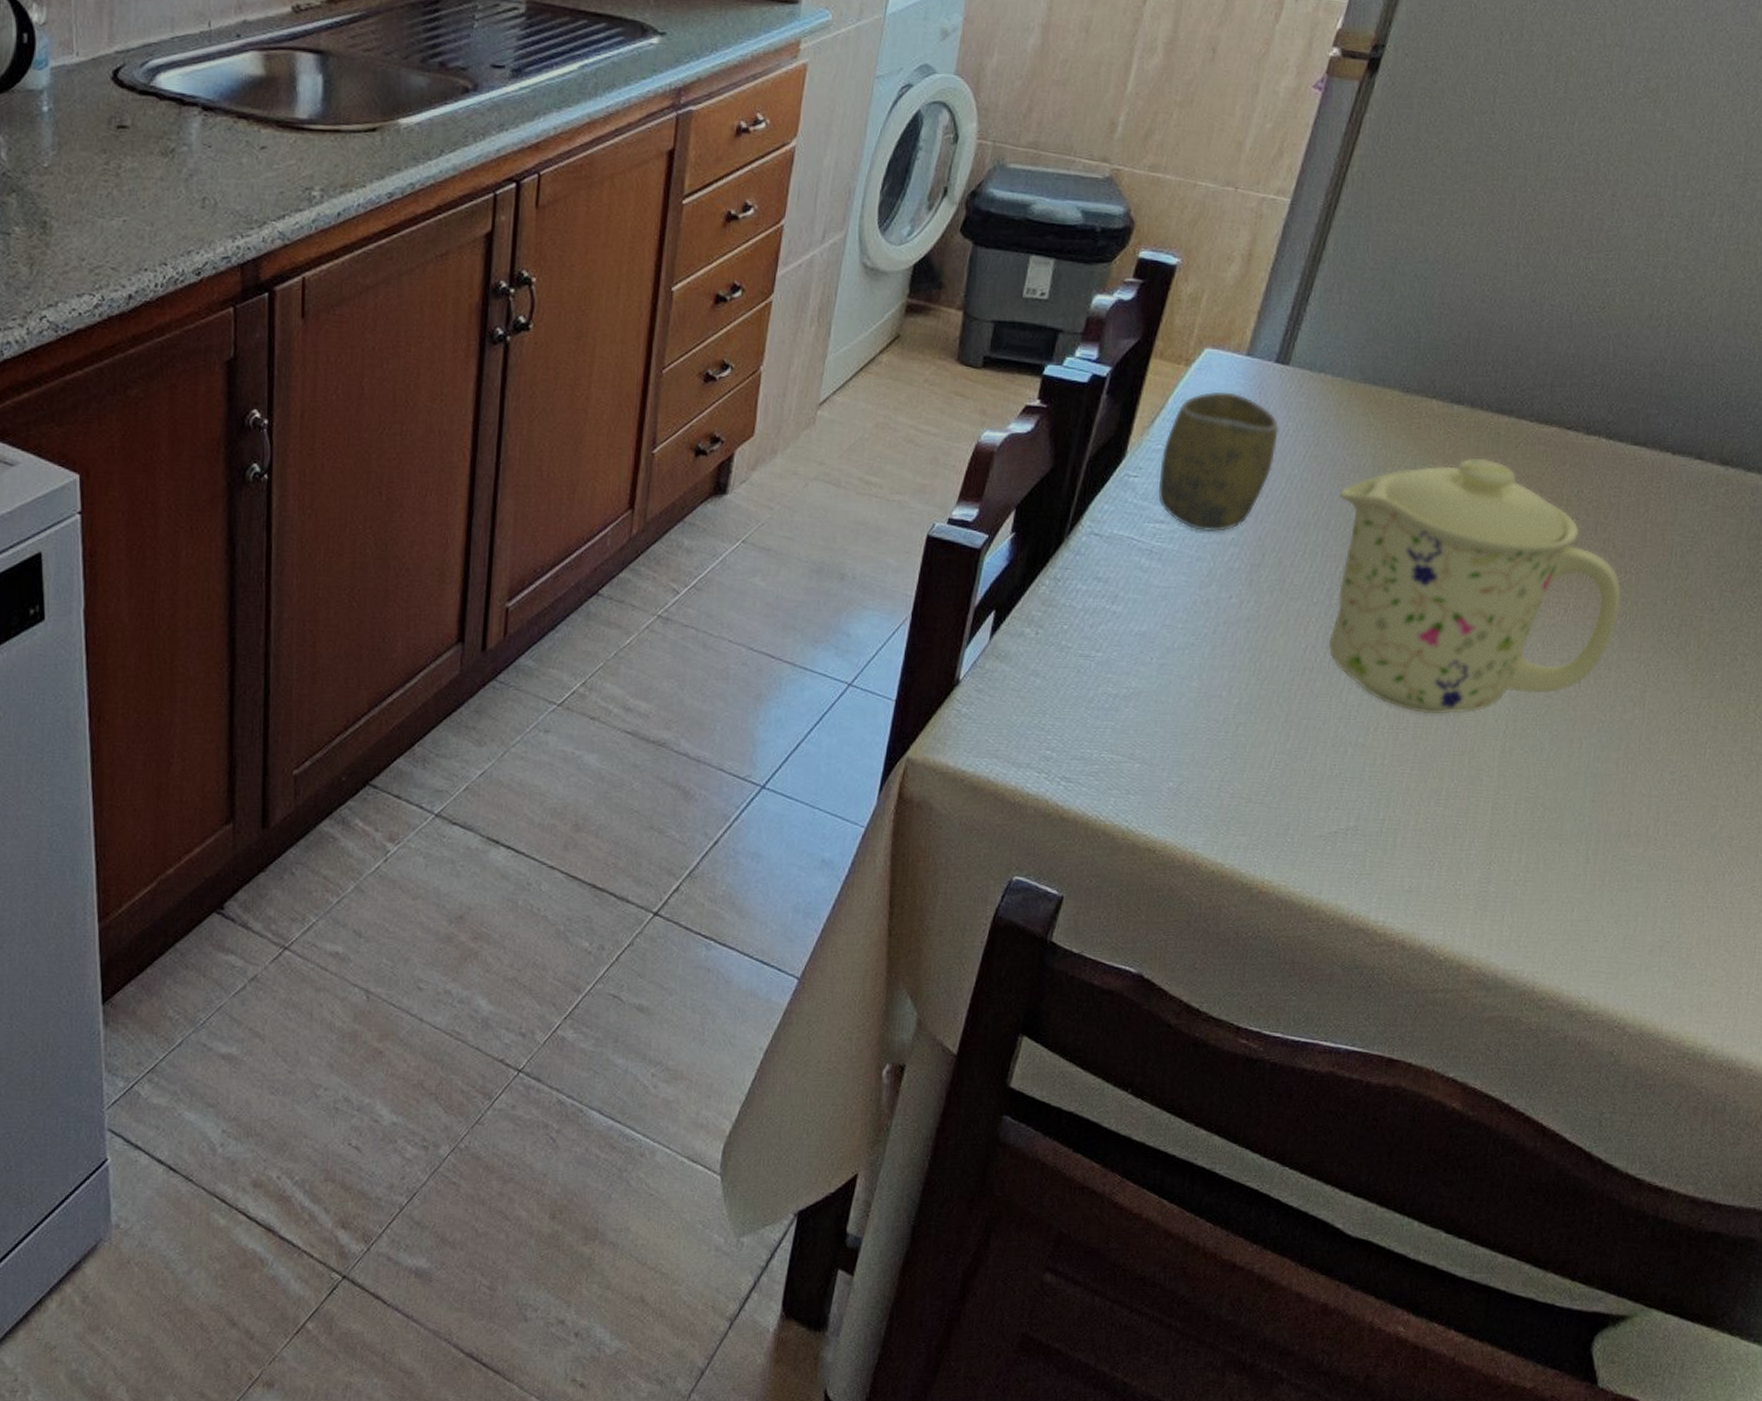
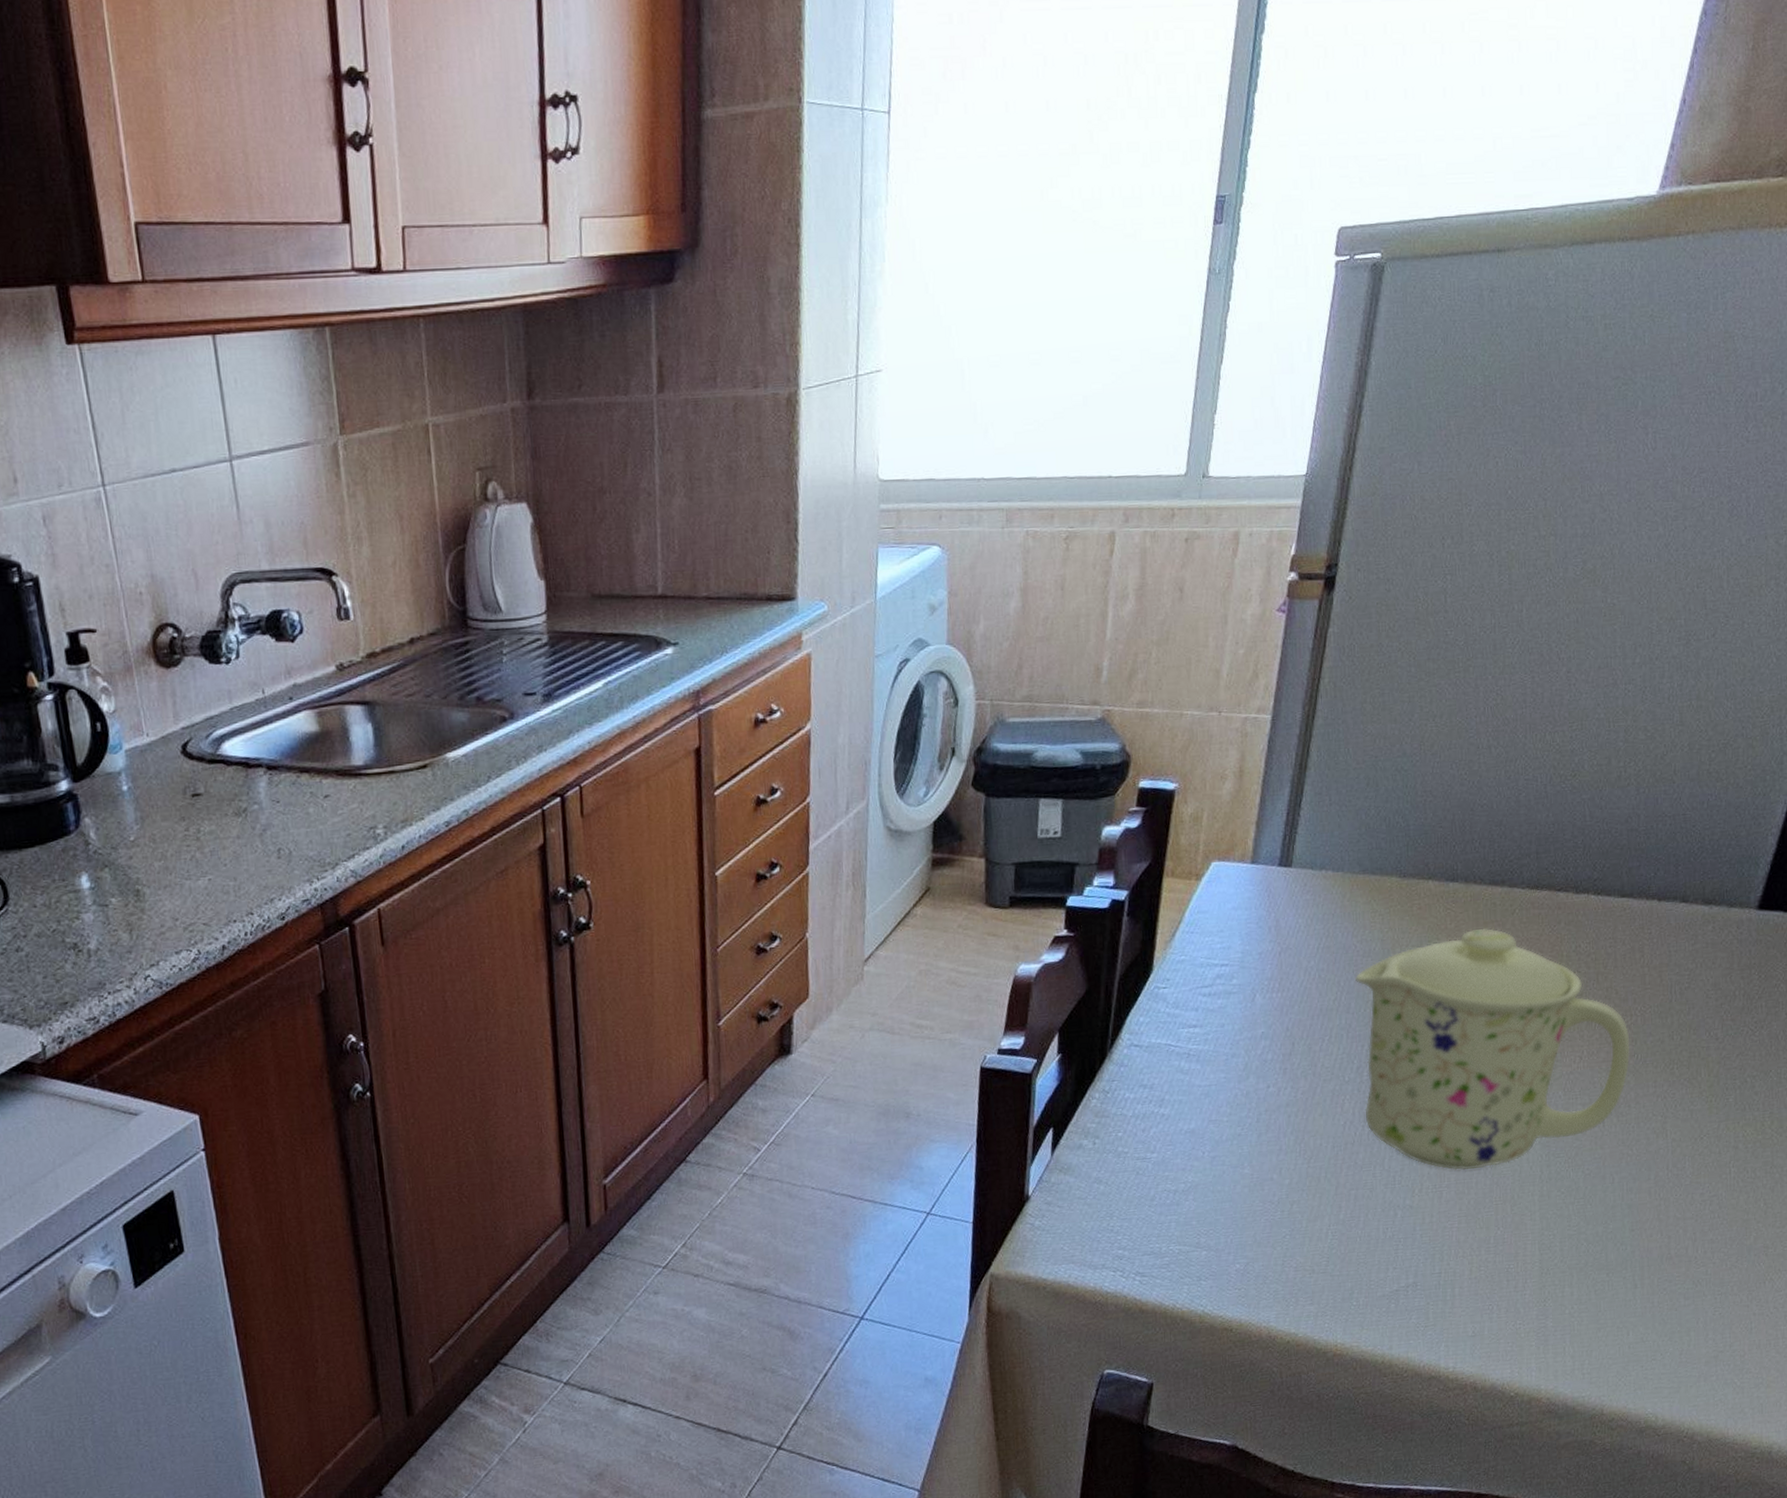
cup: present [1157,391,1279,532] -> none [1186,898,1291,1030]

